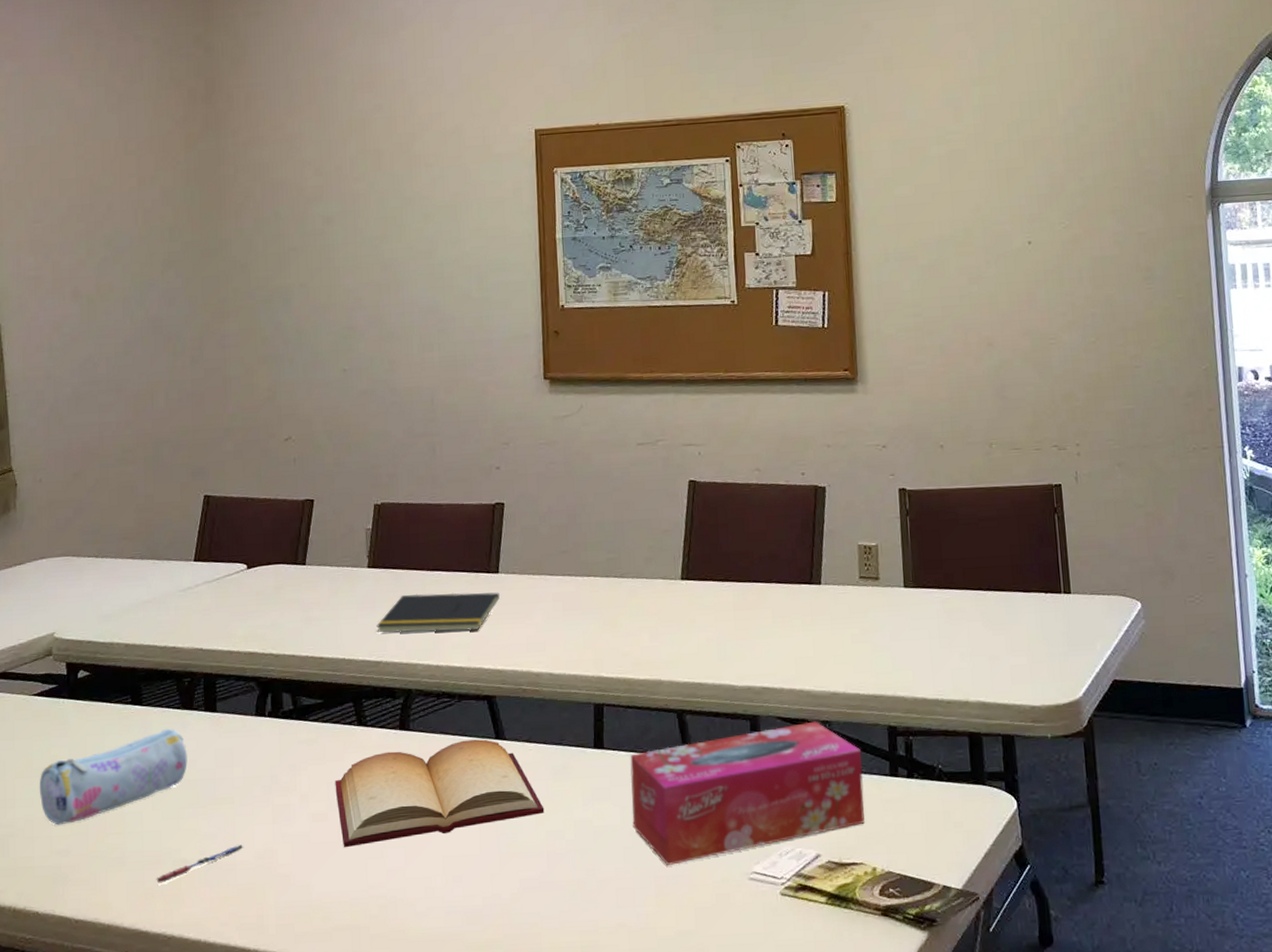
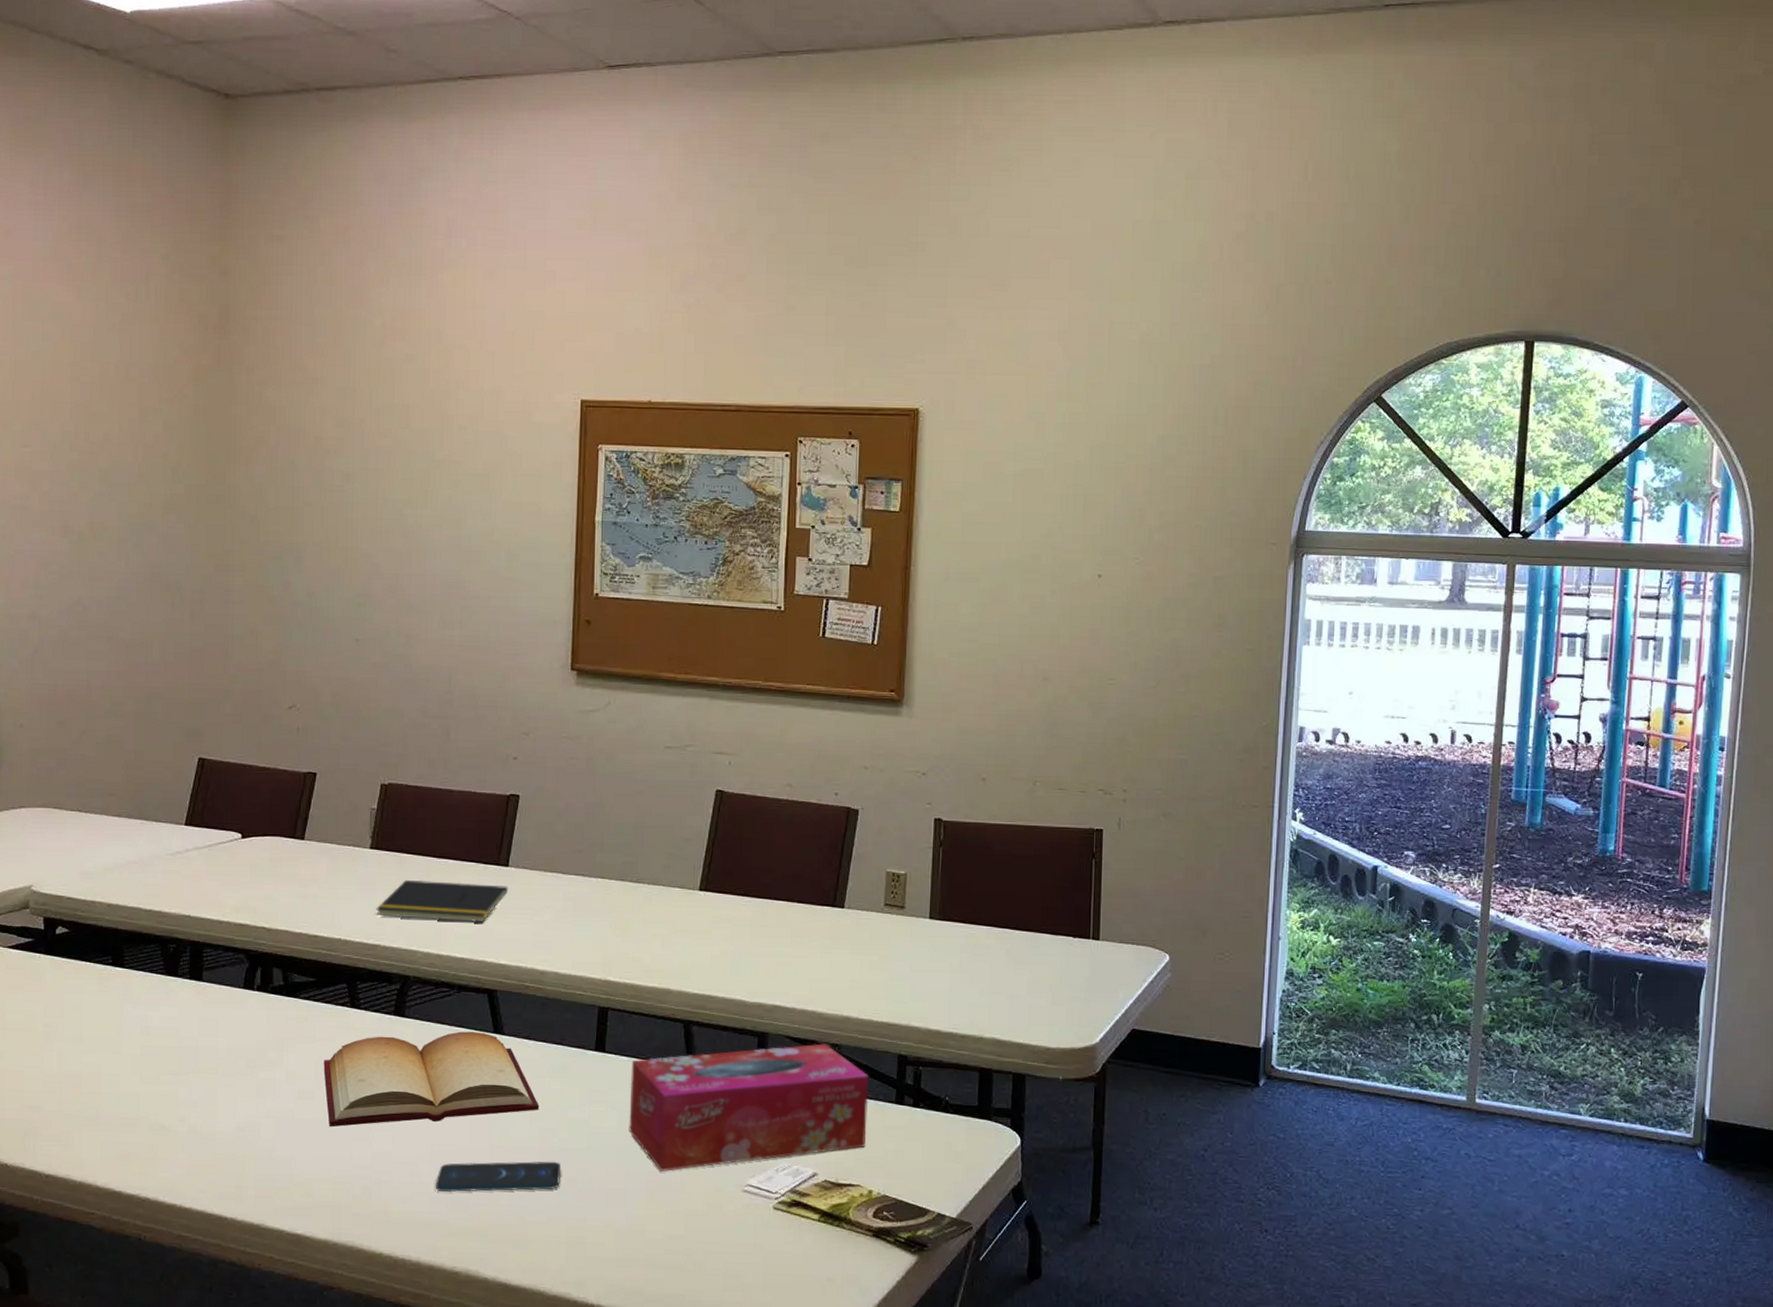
pencil case: present [39,728,188,826] -> none [11,993,170,1081]
pen: present [156,845,244,883] -> none [132,1115,225,1146]
smartphone: none [450,864,571,905] -> present [436,1161,561,1193]

